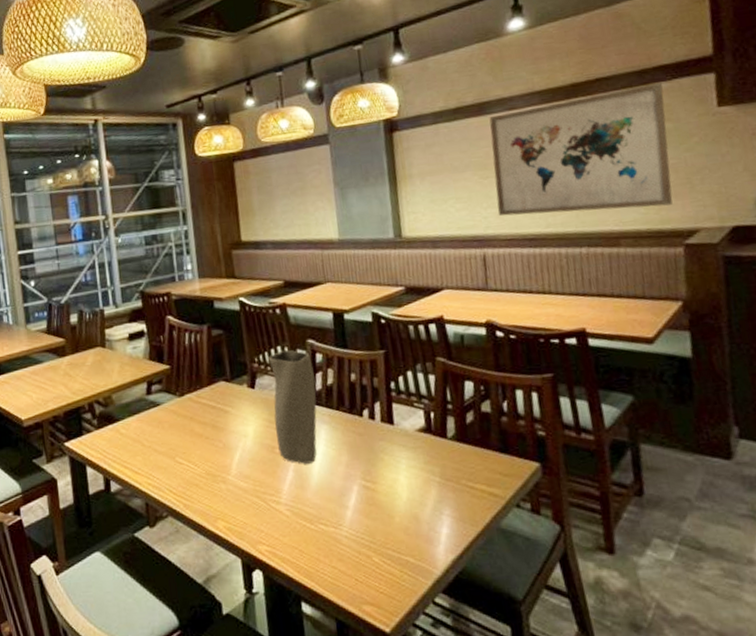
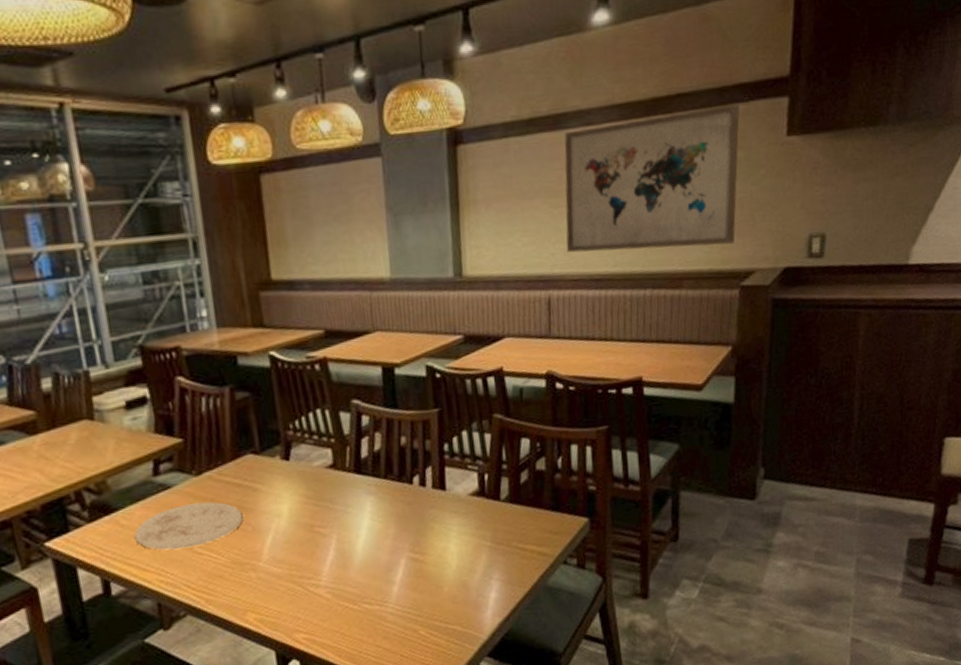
plate: none [130,419,216,458] -> present [133,501,243,551]
vase: present [268,349,317,464] -> none [306,412,362,542]

